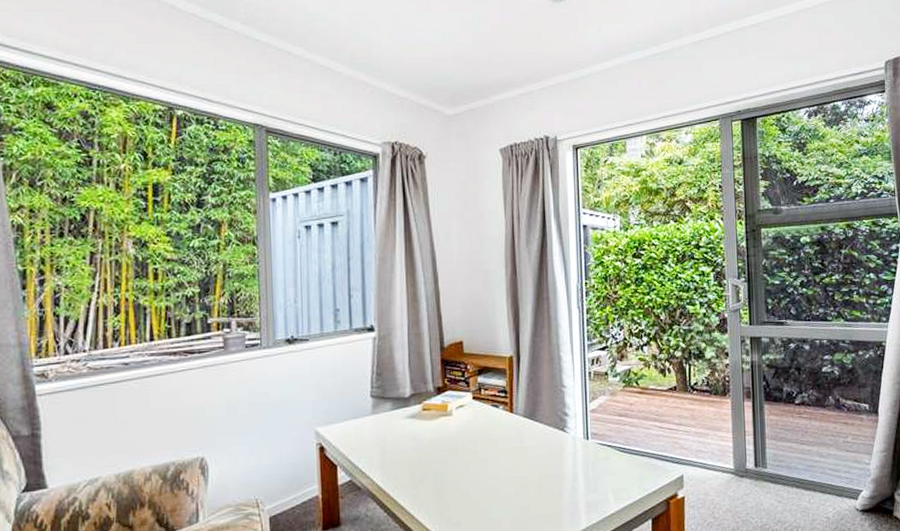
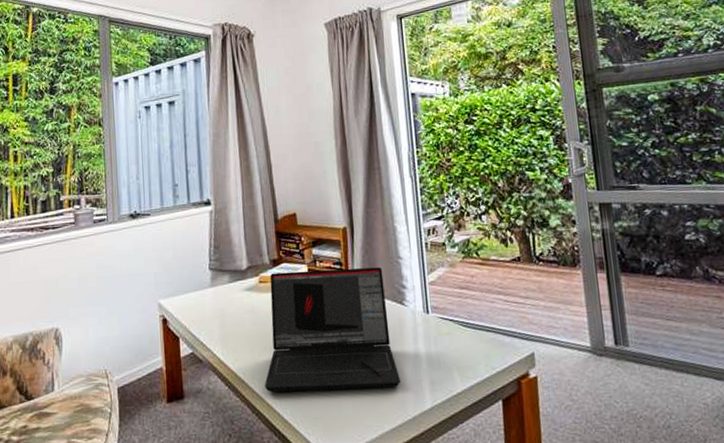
laptop: none [424,395,559,517] -> present [265,267,401,392]

